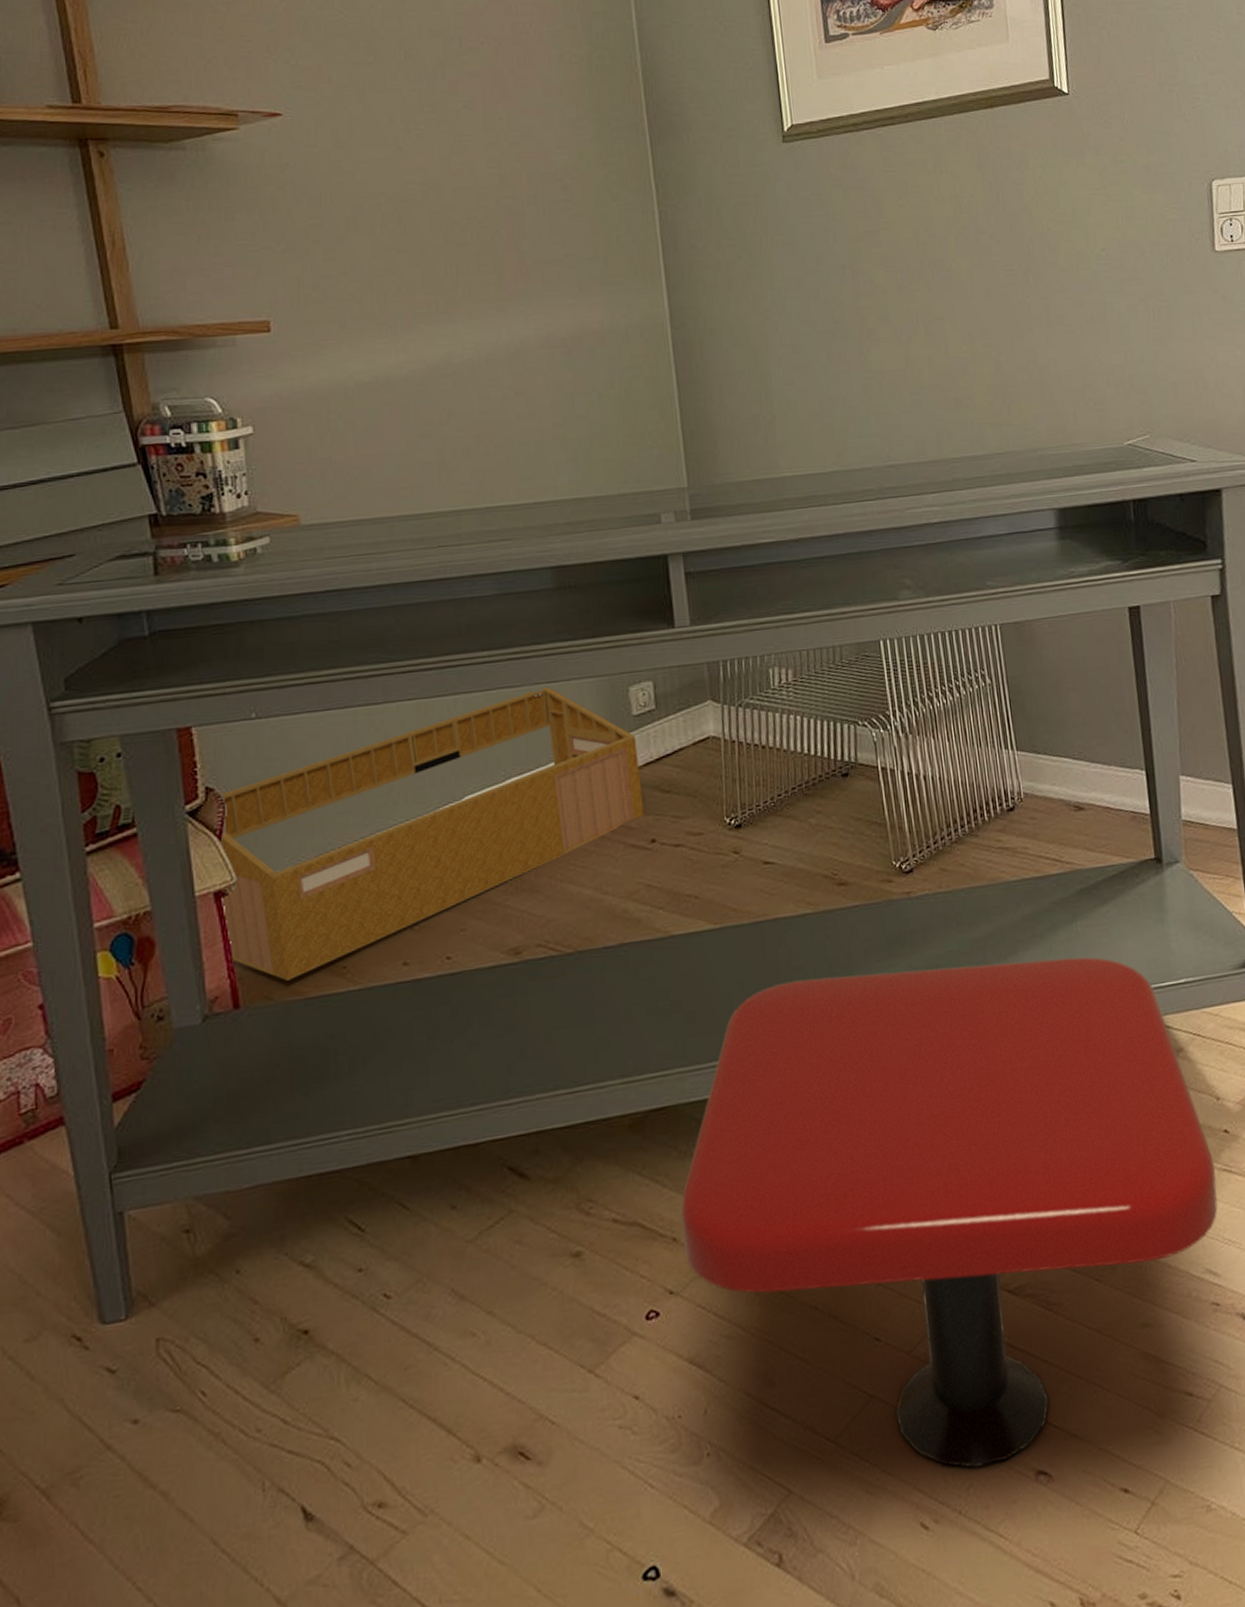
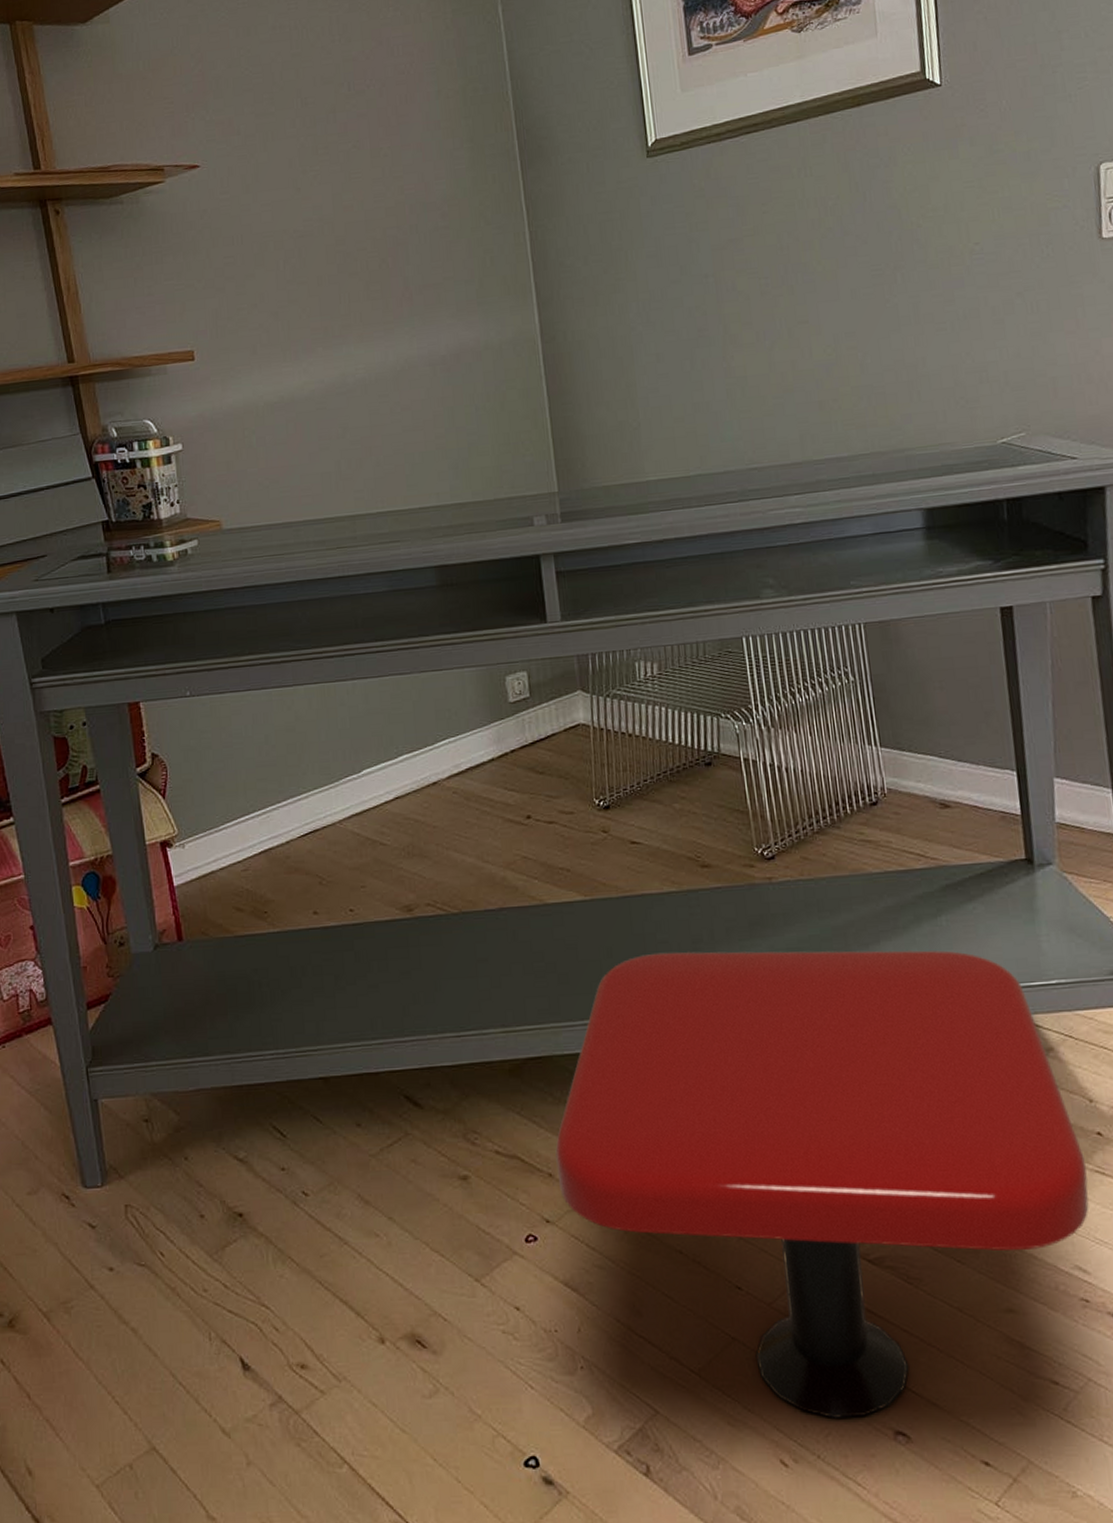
basket: present [219,686,644,981] -> none [163,674,520,920]

